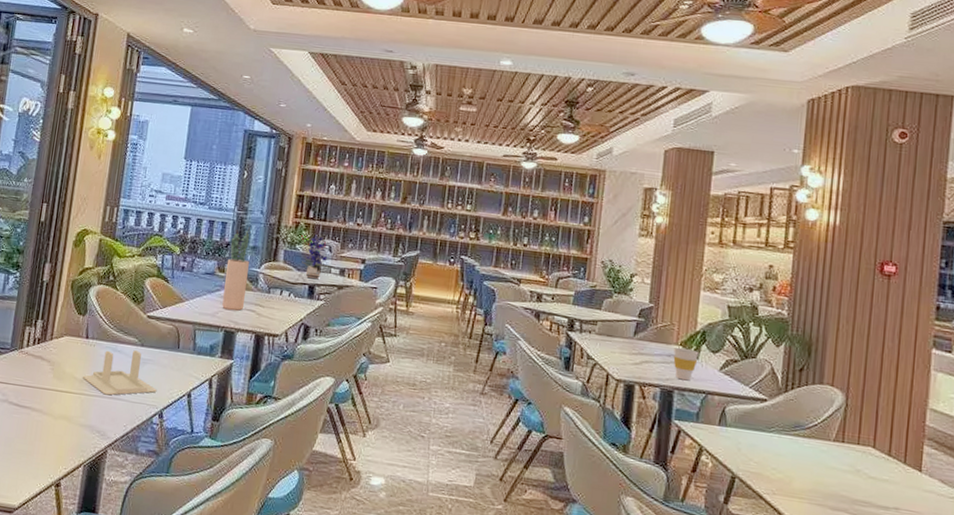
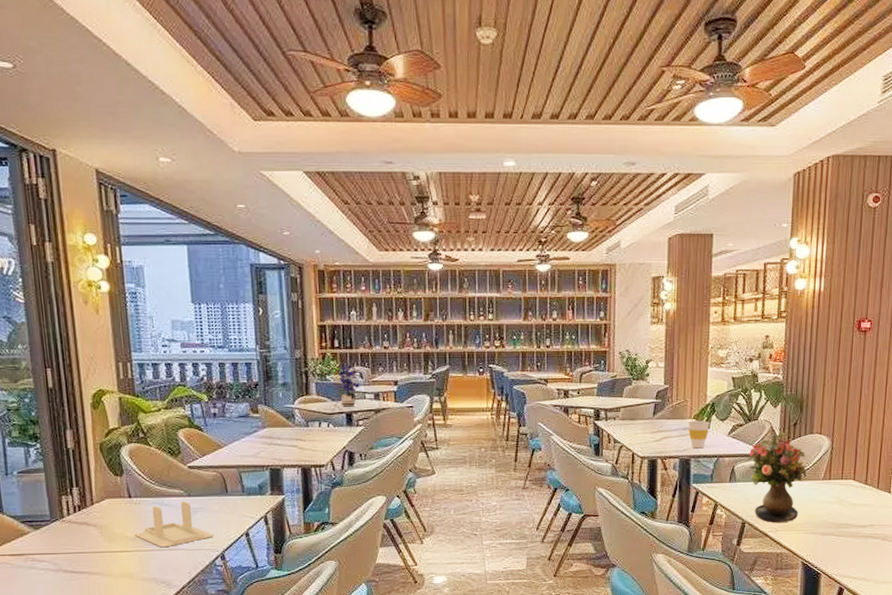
vase: present [222,226,251,311] -> none [259,364,284,449]
bouquet: none [742,375,814,486] -> present [748,431,807,523]

